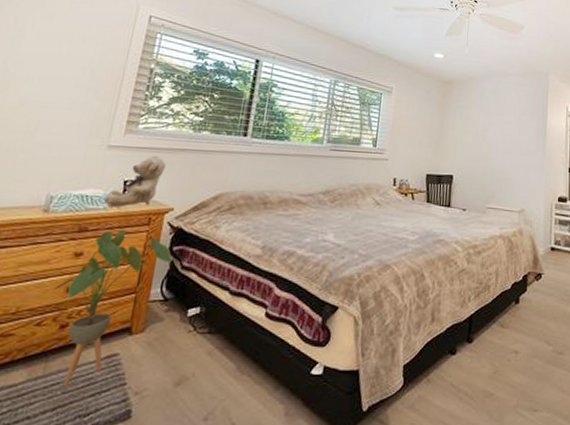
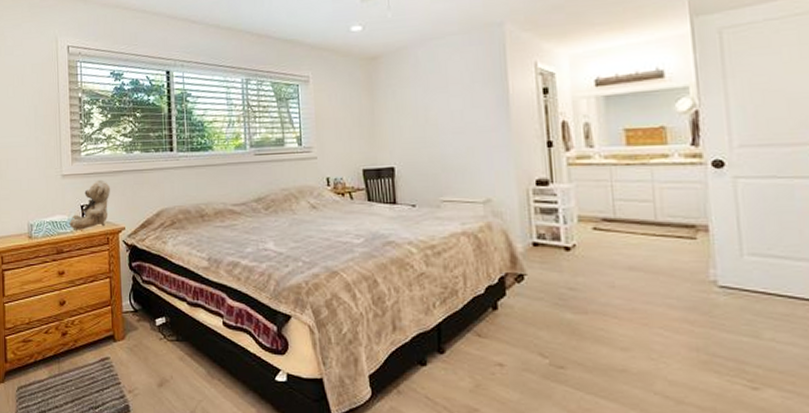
house plant: present [53,229,172,385] -> none [50,249,134,383]

